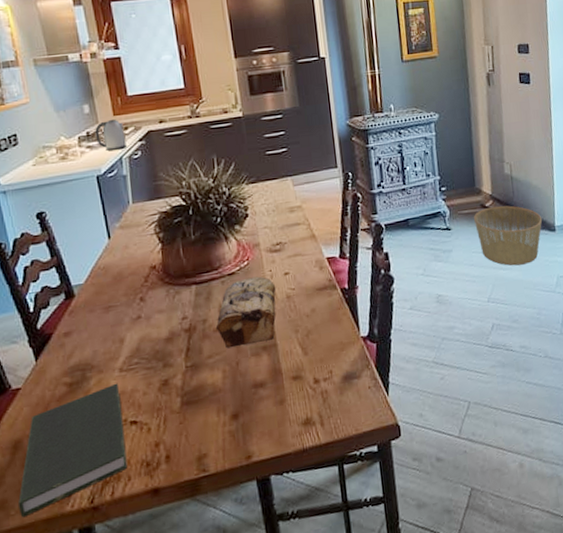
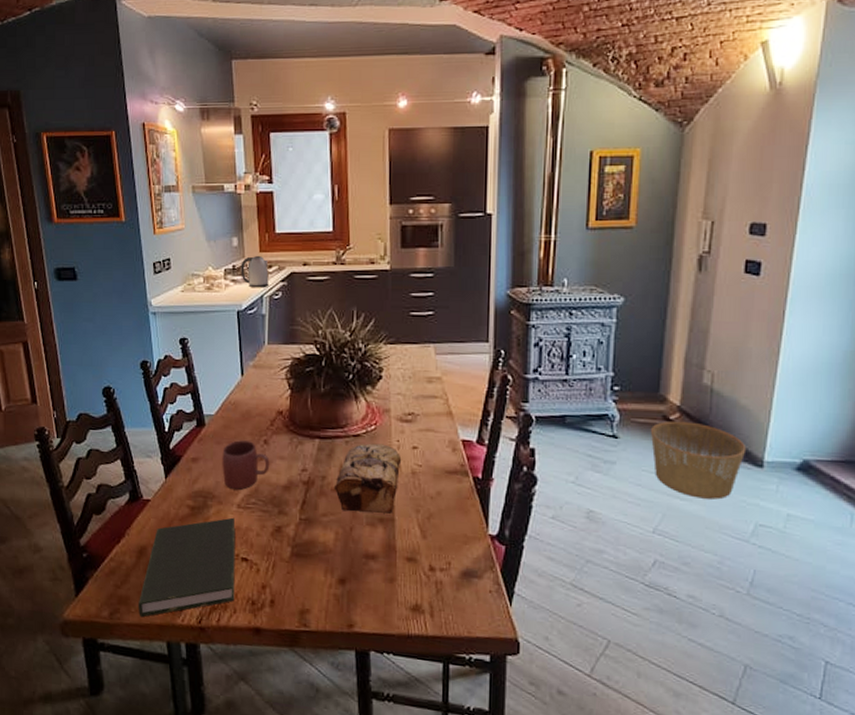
mug: none [96,302,149,355] -> present [222,440,270,490]

